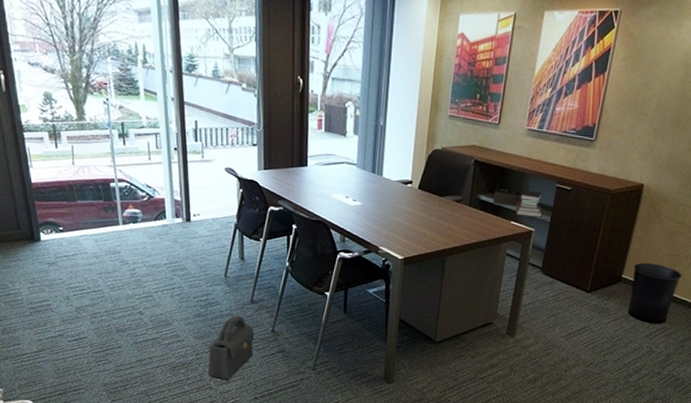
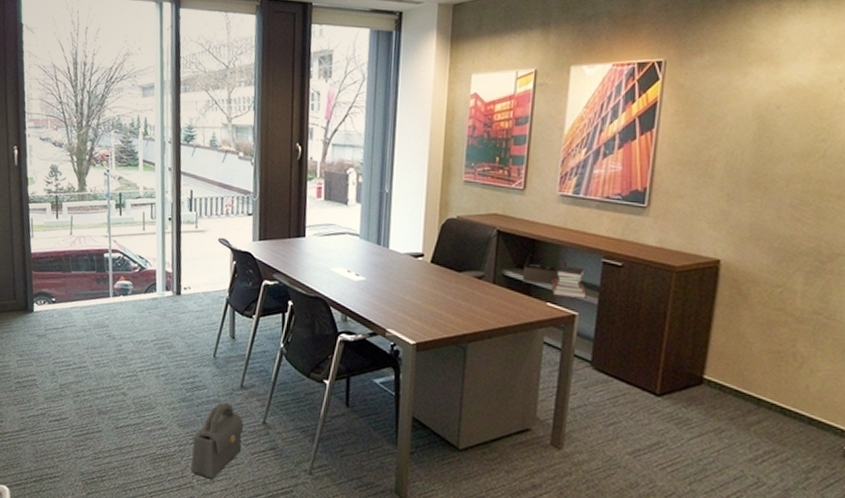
waste bin: present [628,262,682,324] -> none [718,360,792,445]

